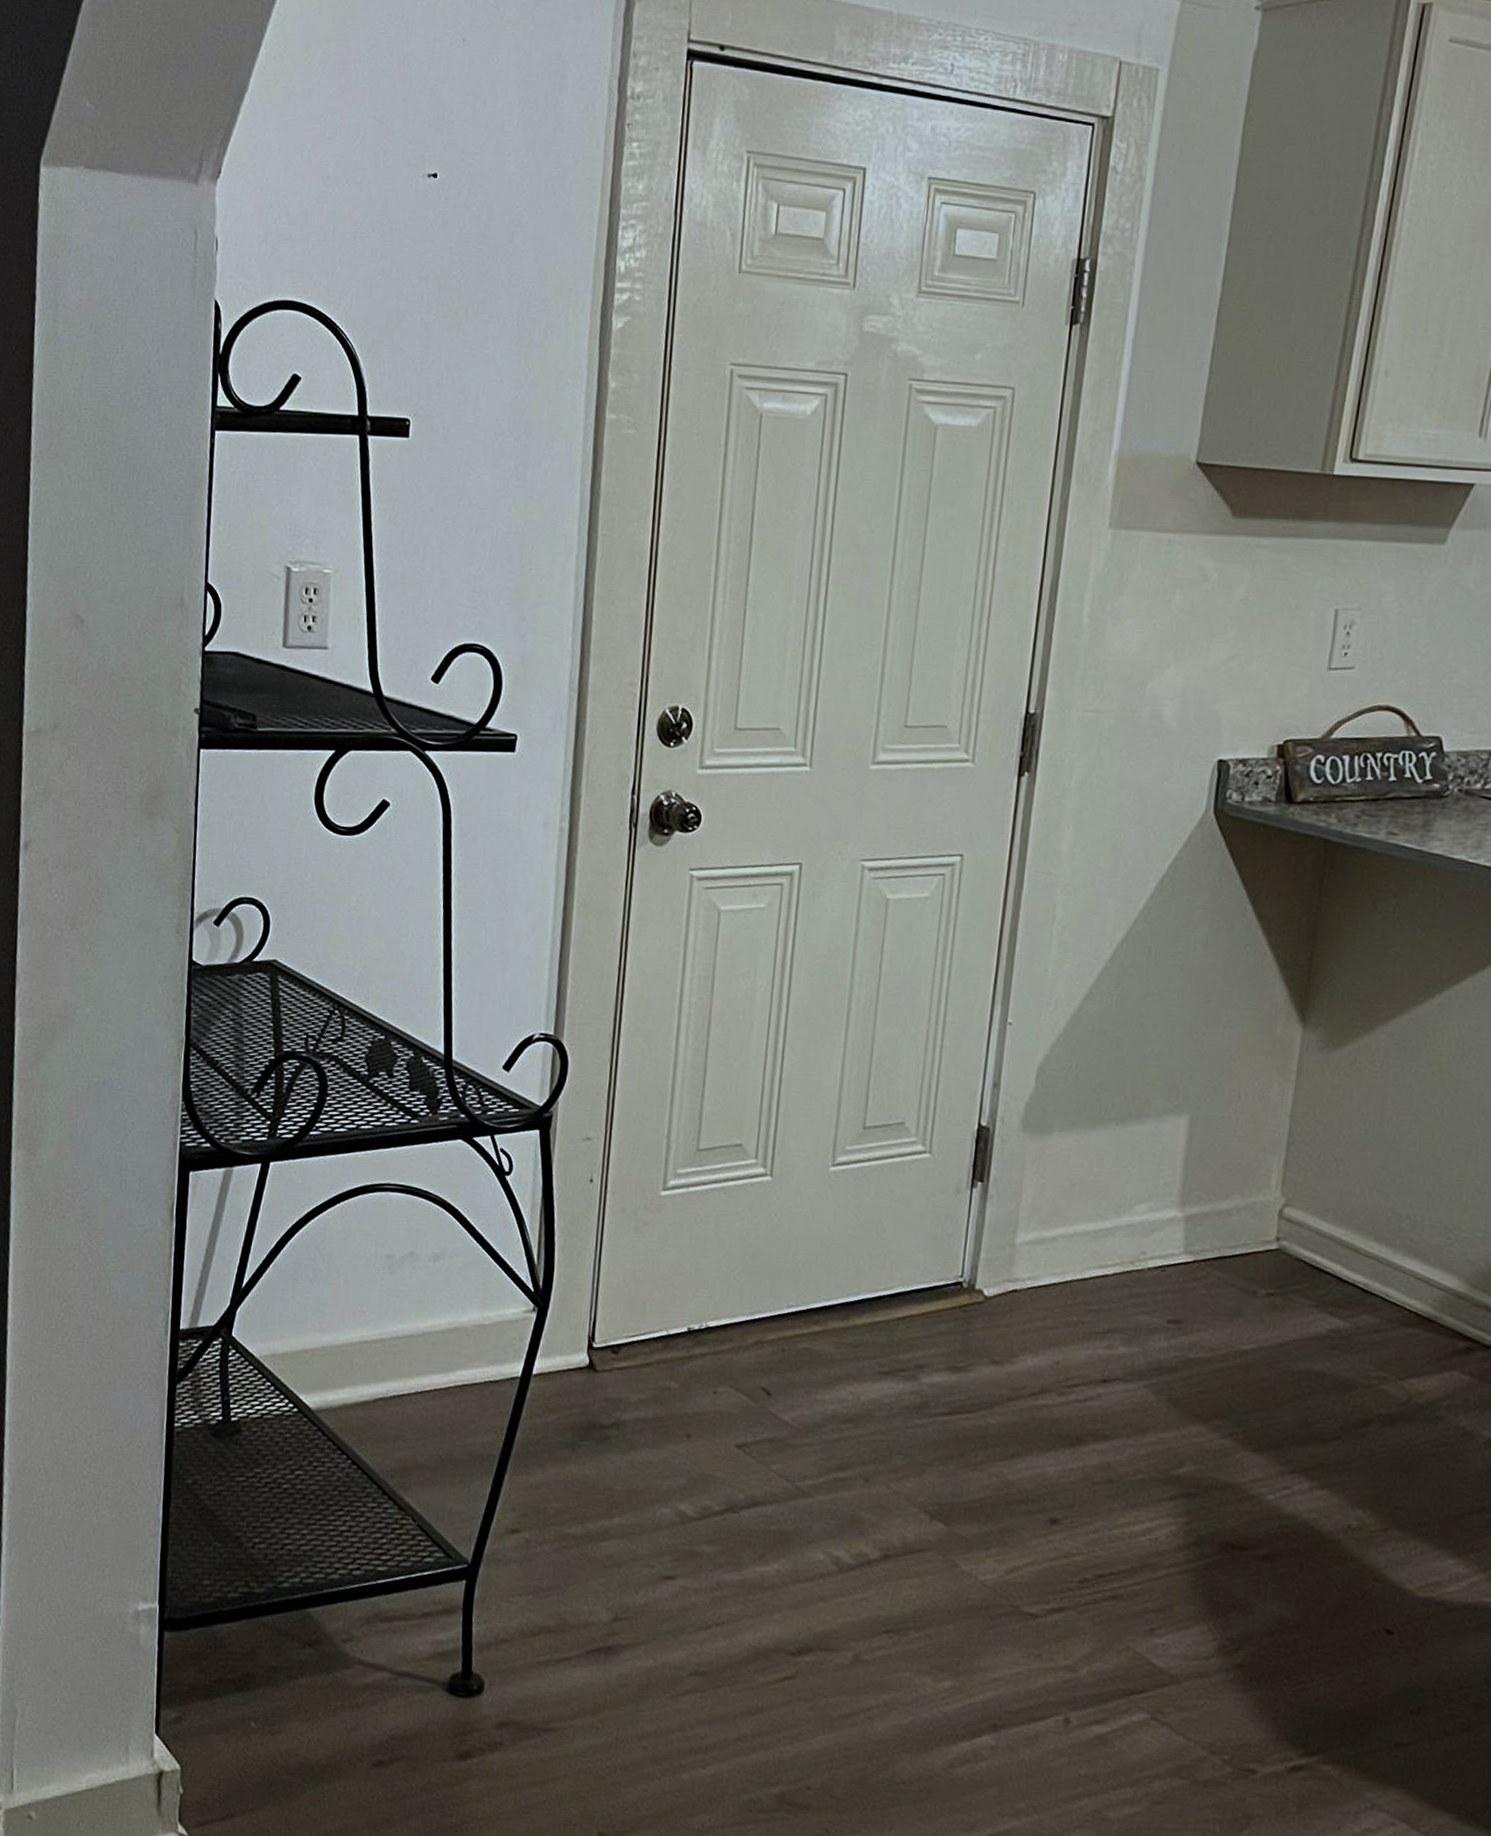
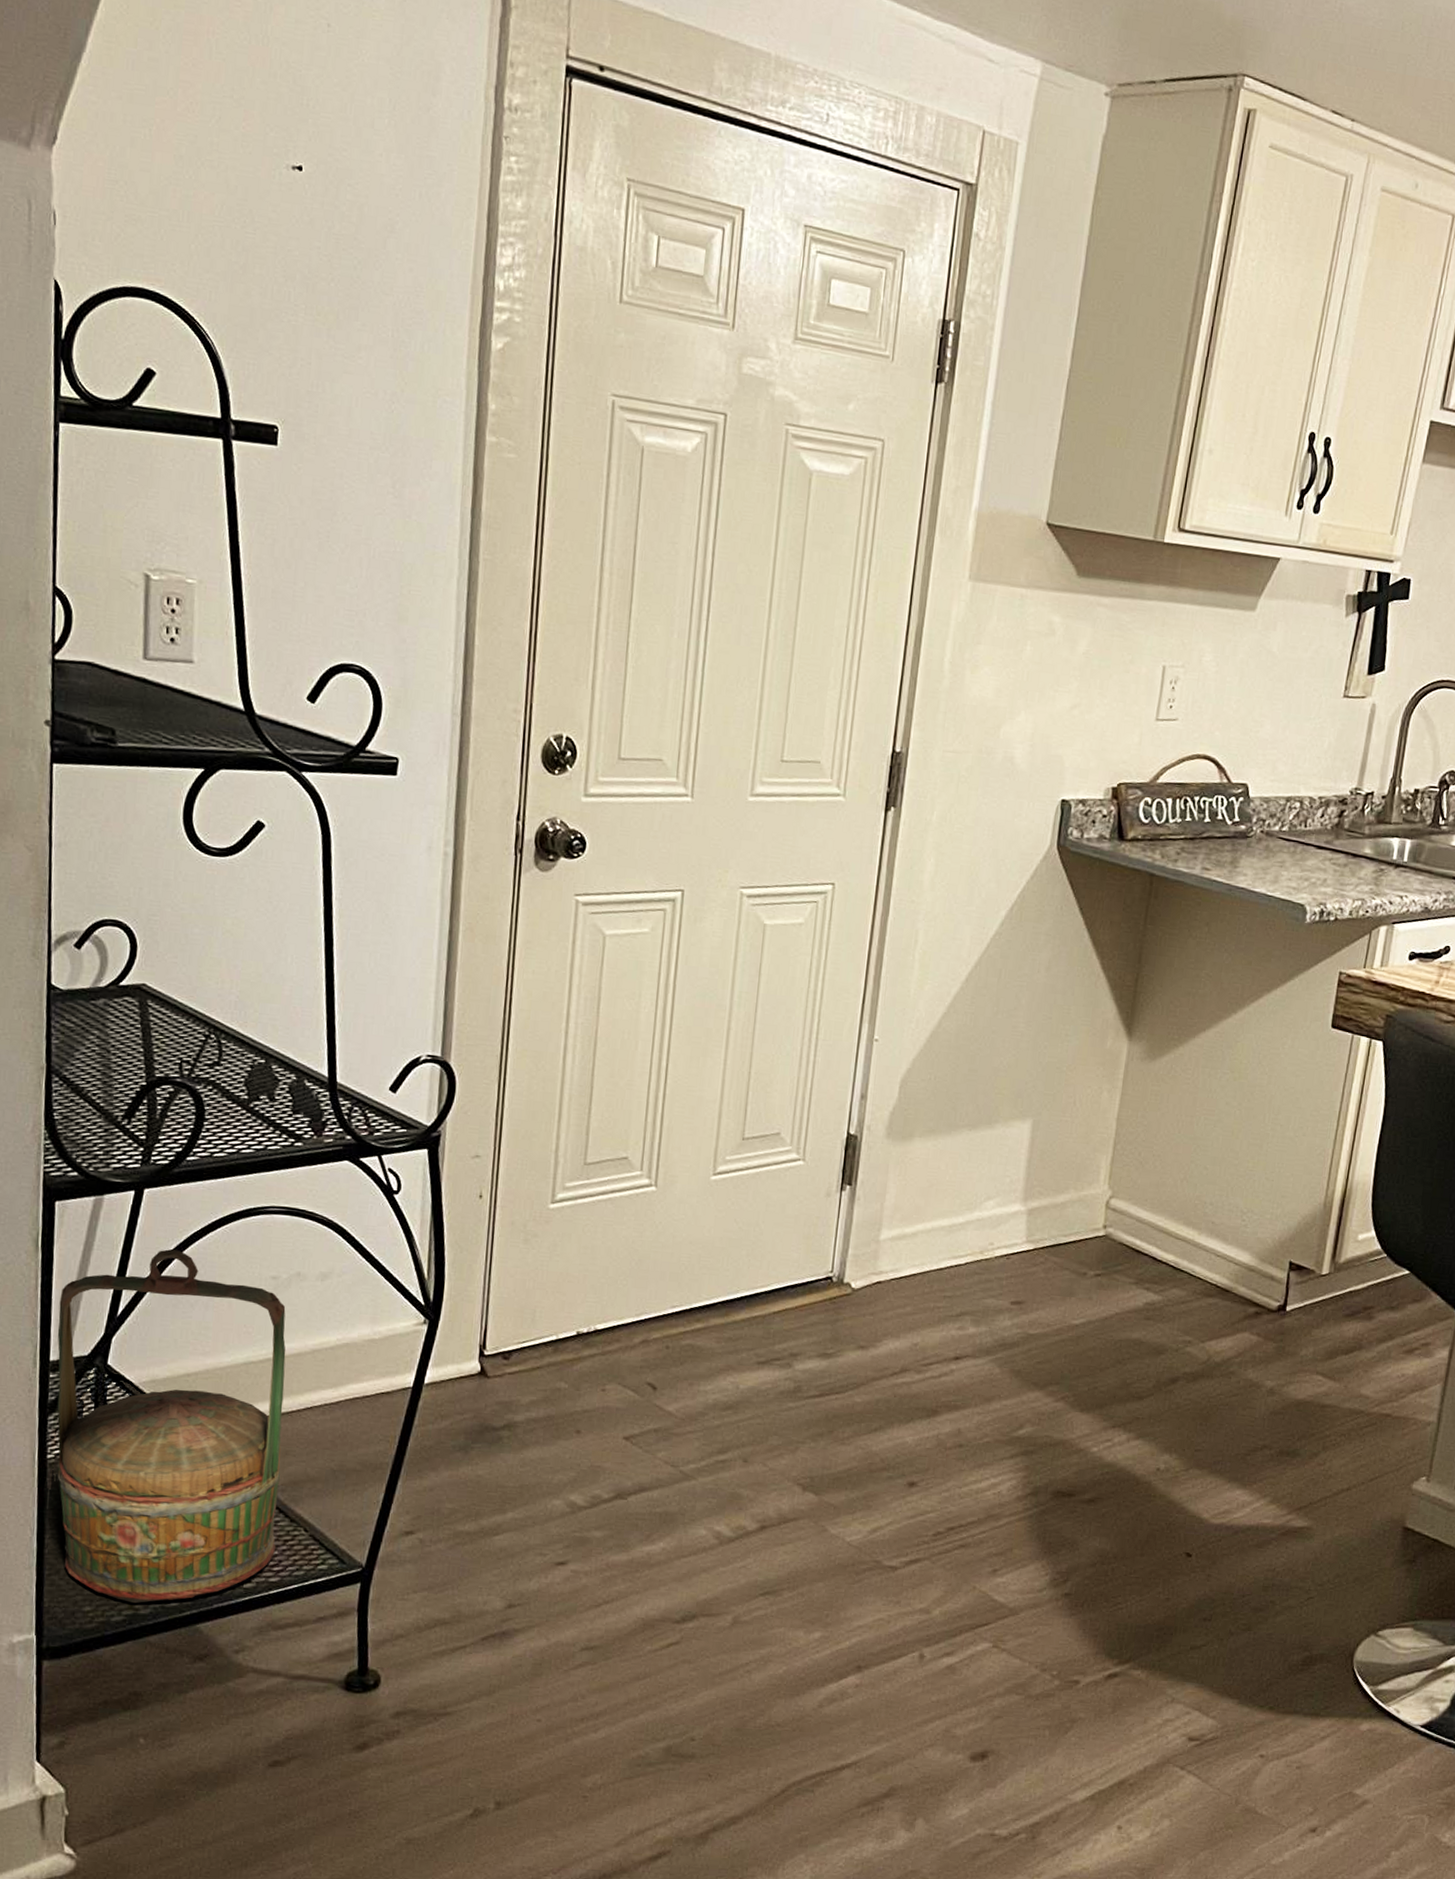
decorative basket: none [183,1222,399,1582] -> present [57,1248,286,1603]

